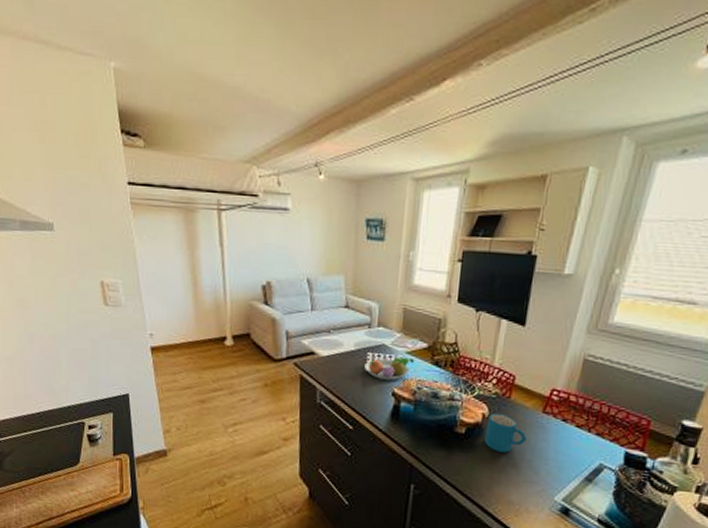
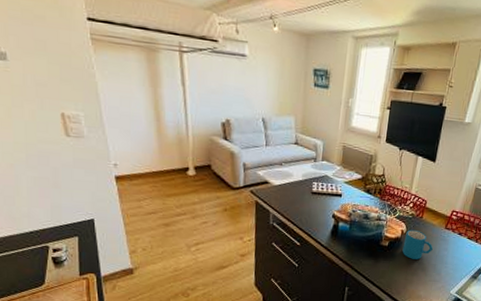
fruit bowl: present [364,357,415,381] -> none [310,186,351,205]

